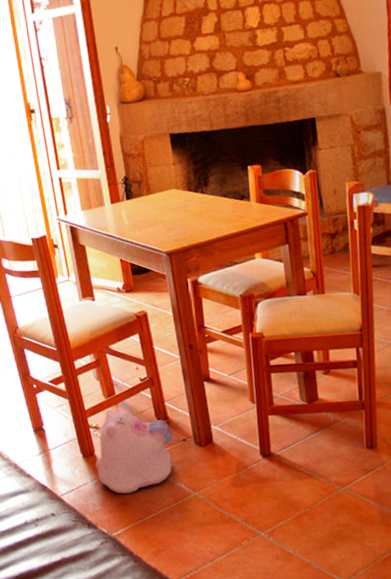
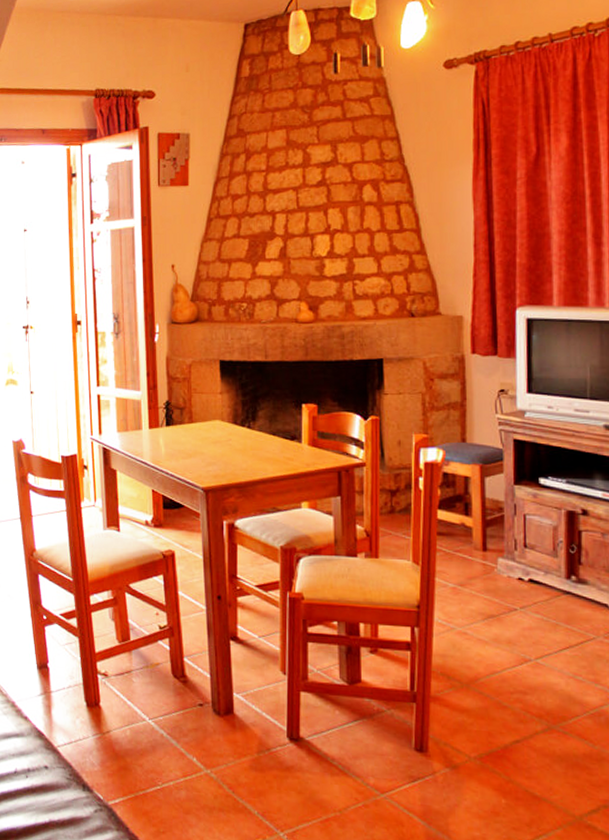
plush toy: present [95,410,174,494] -> none [98,656,190,757]

